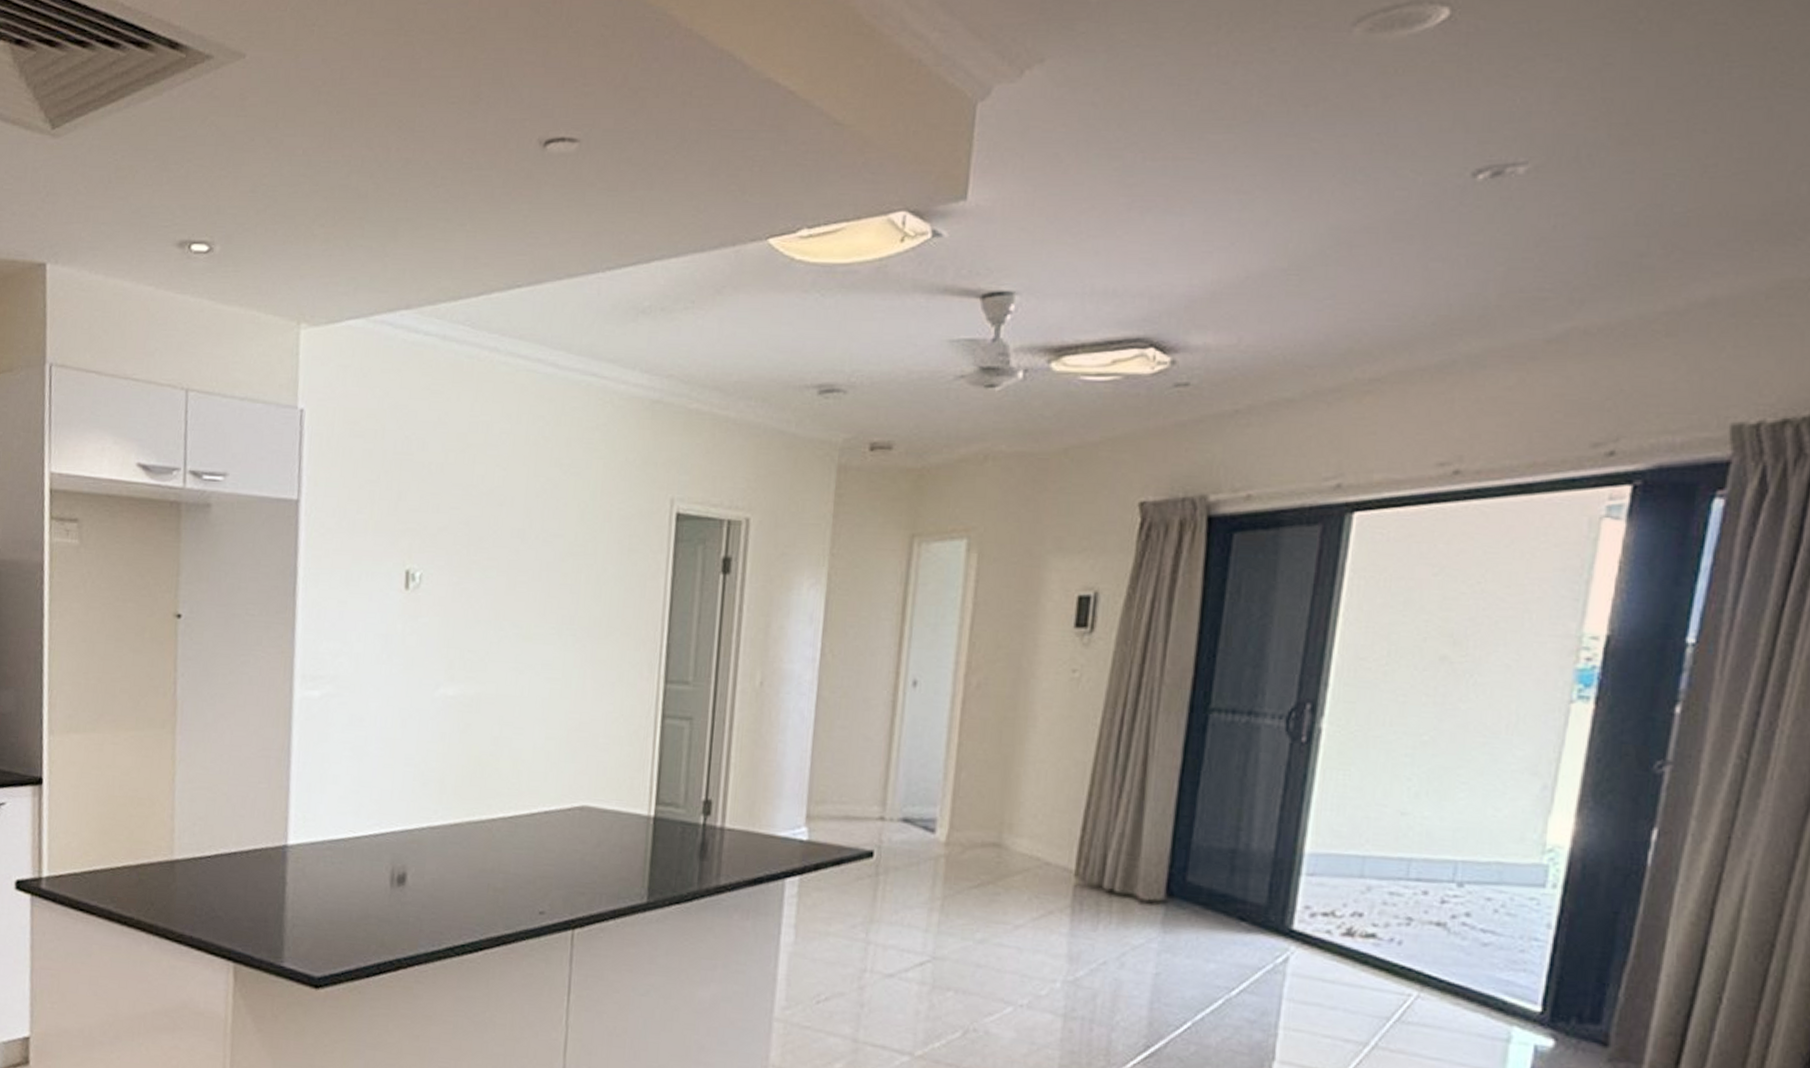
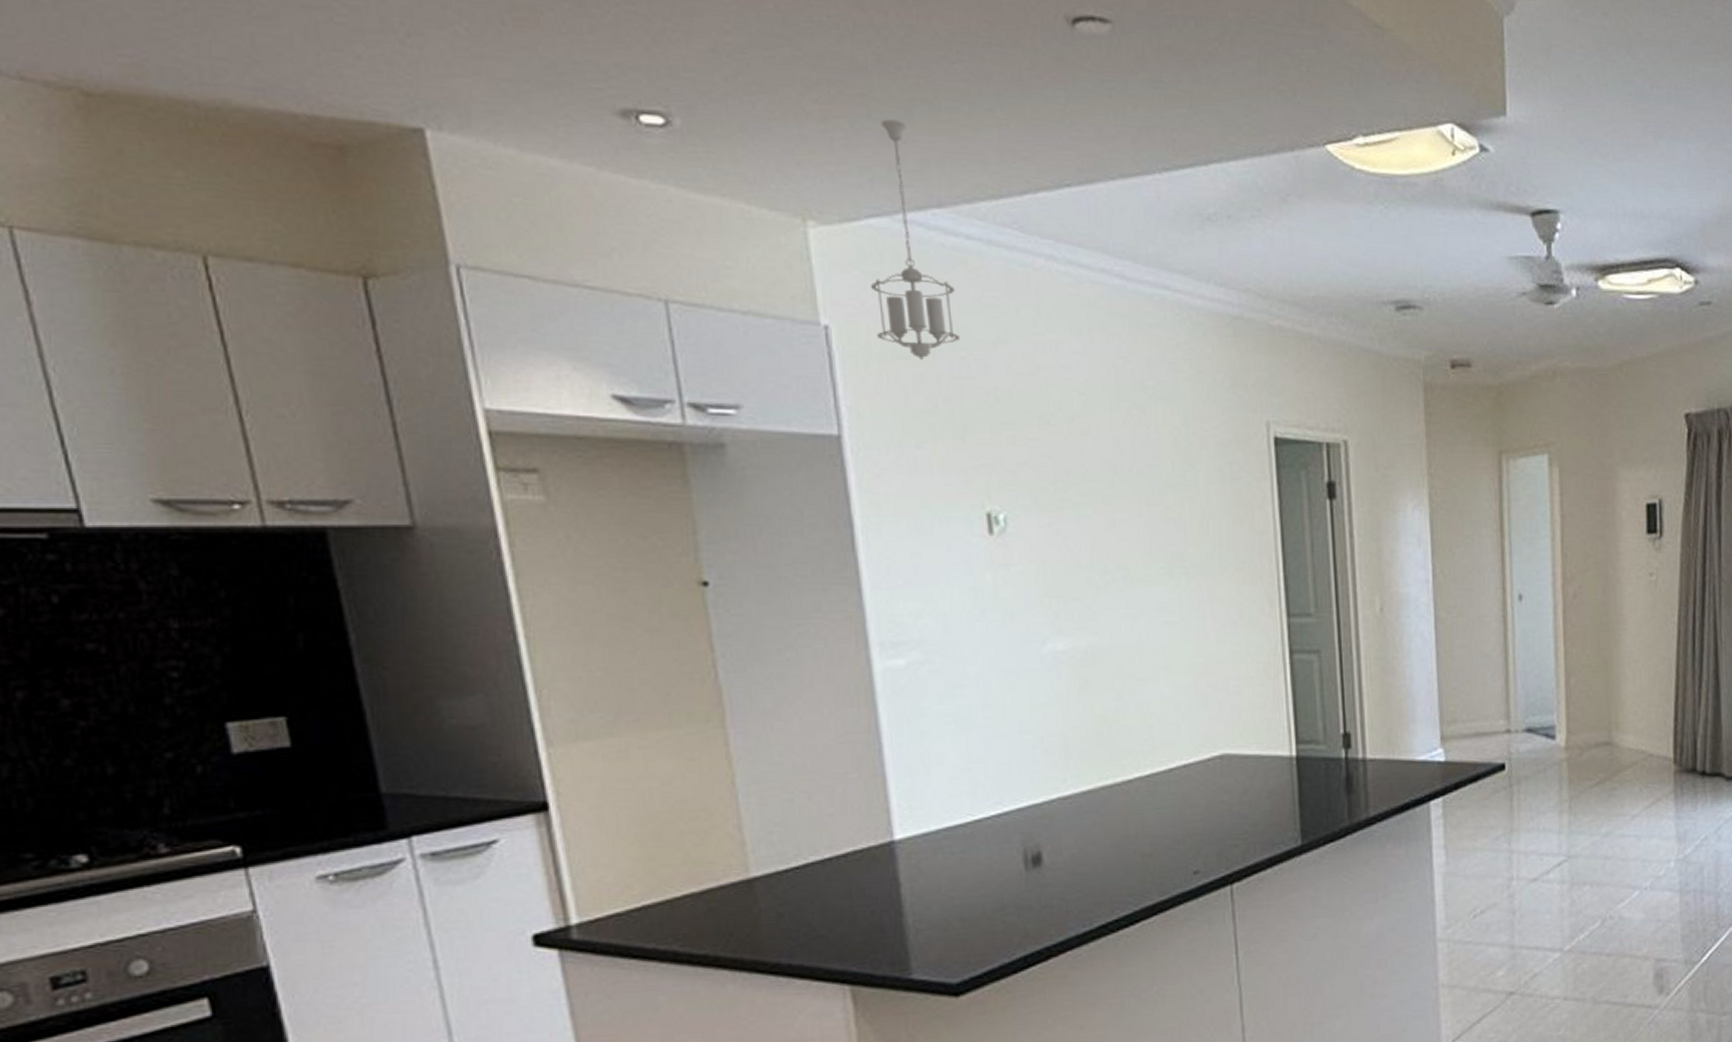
pendant light: none [340,237,410,439] -> present [871,119,960,361]

